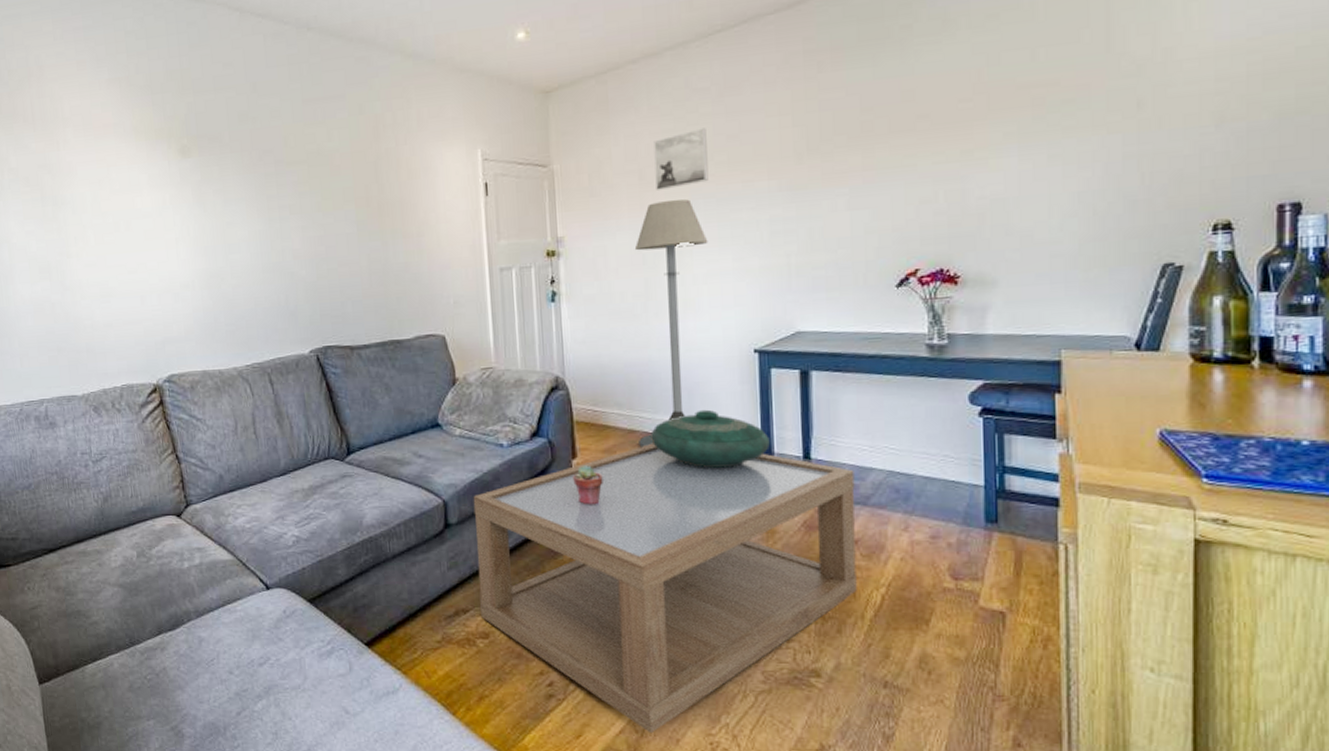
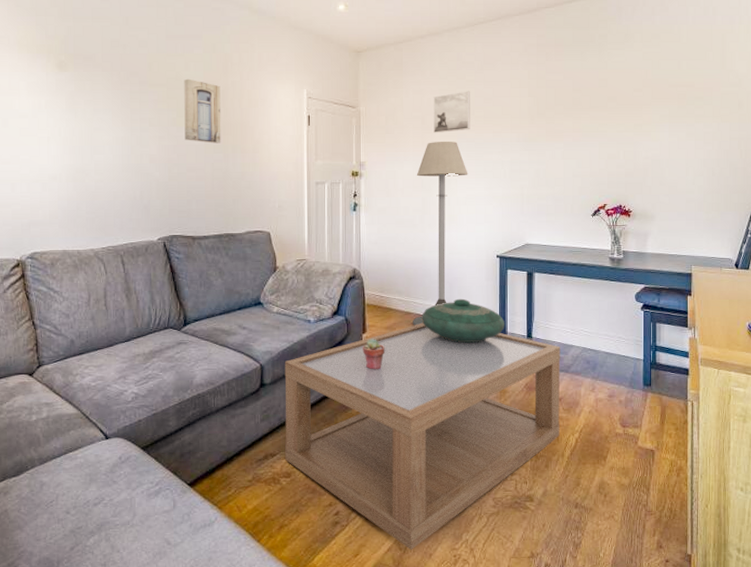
wall art: none [327,151,378,230] -> present [184,78,221,143]

